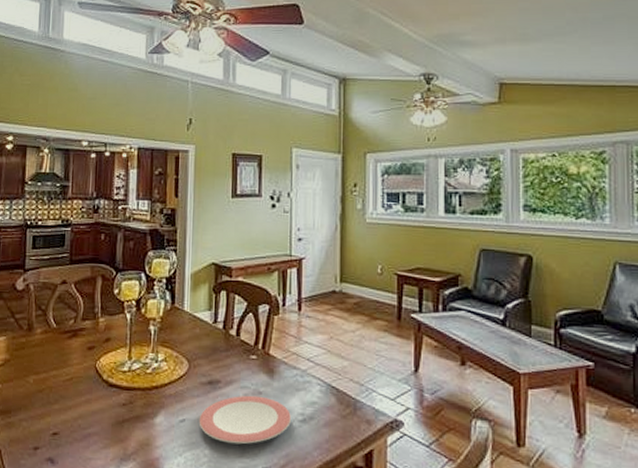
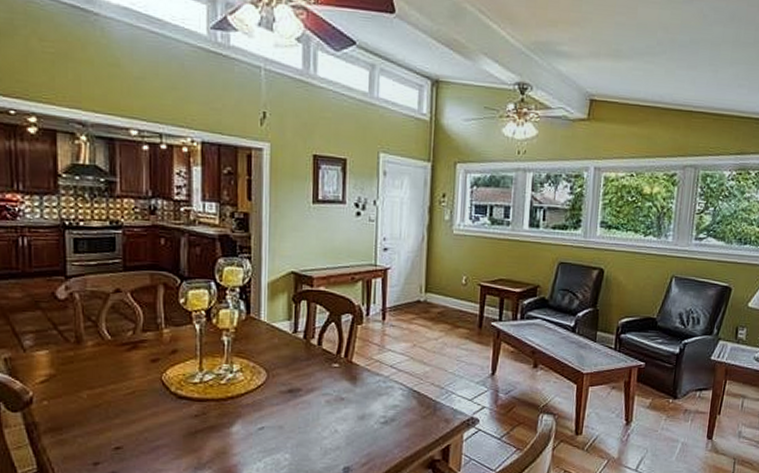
plate: present [198,395,291,445] -> none [278,401,373,447]

